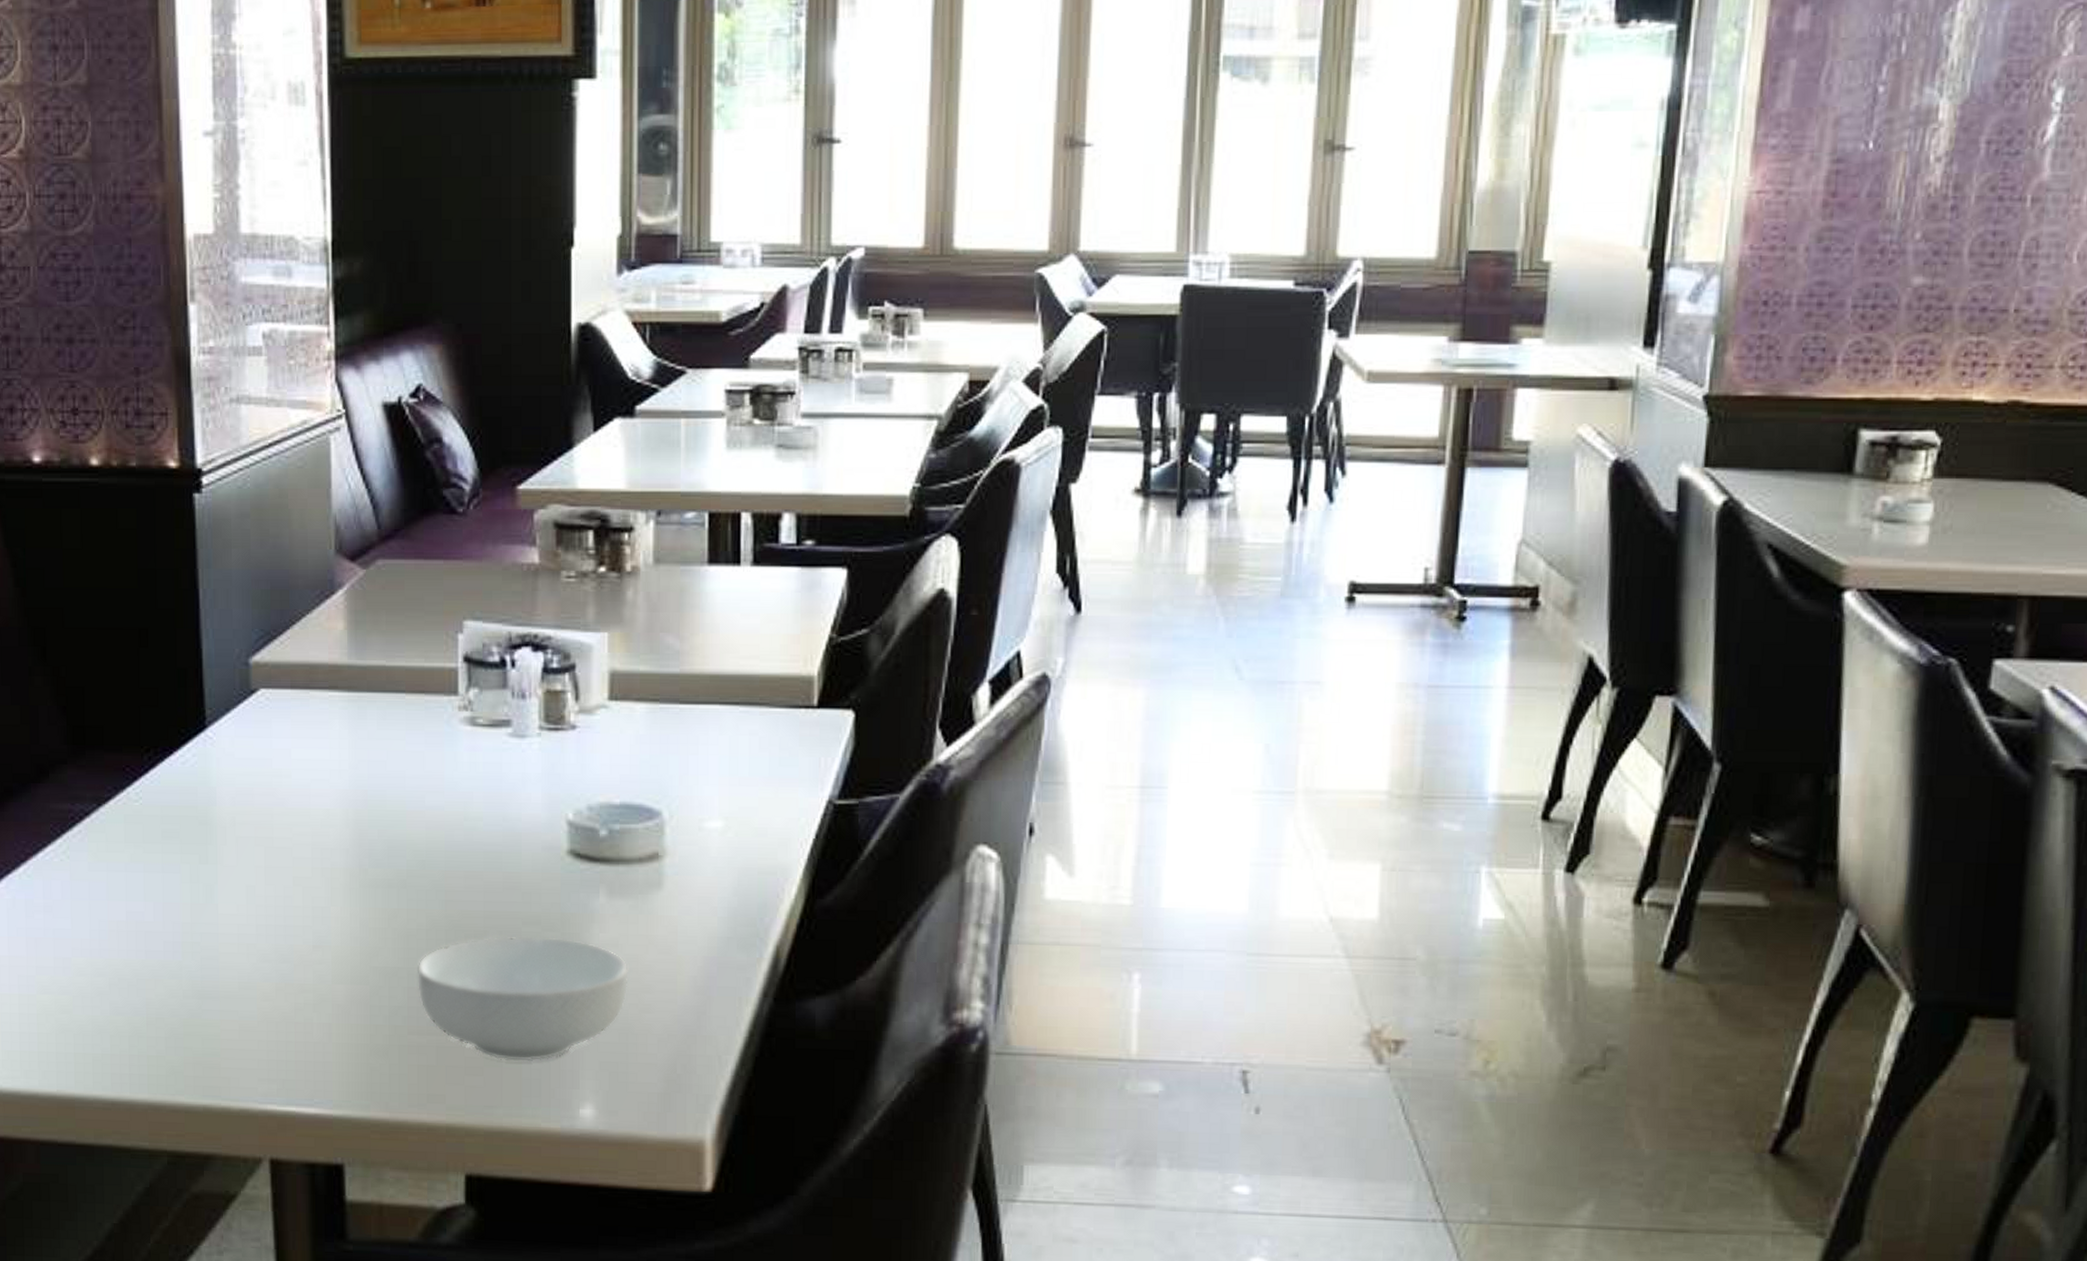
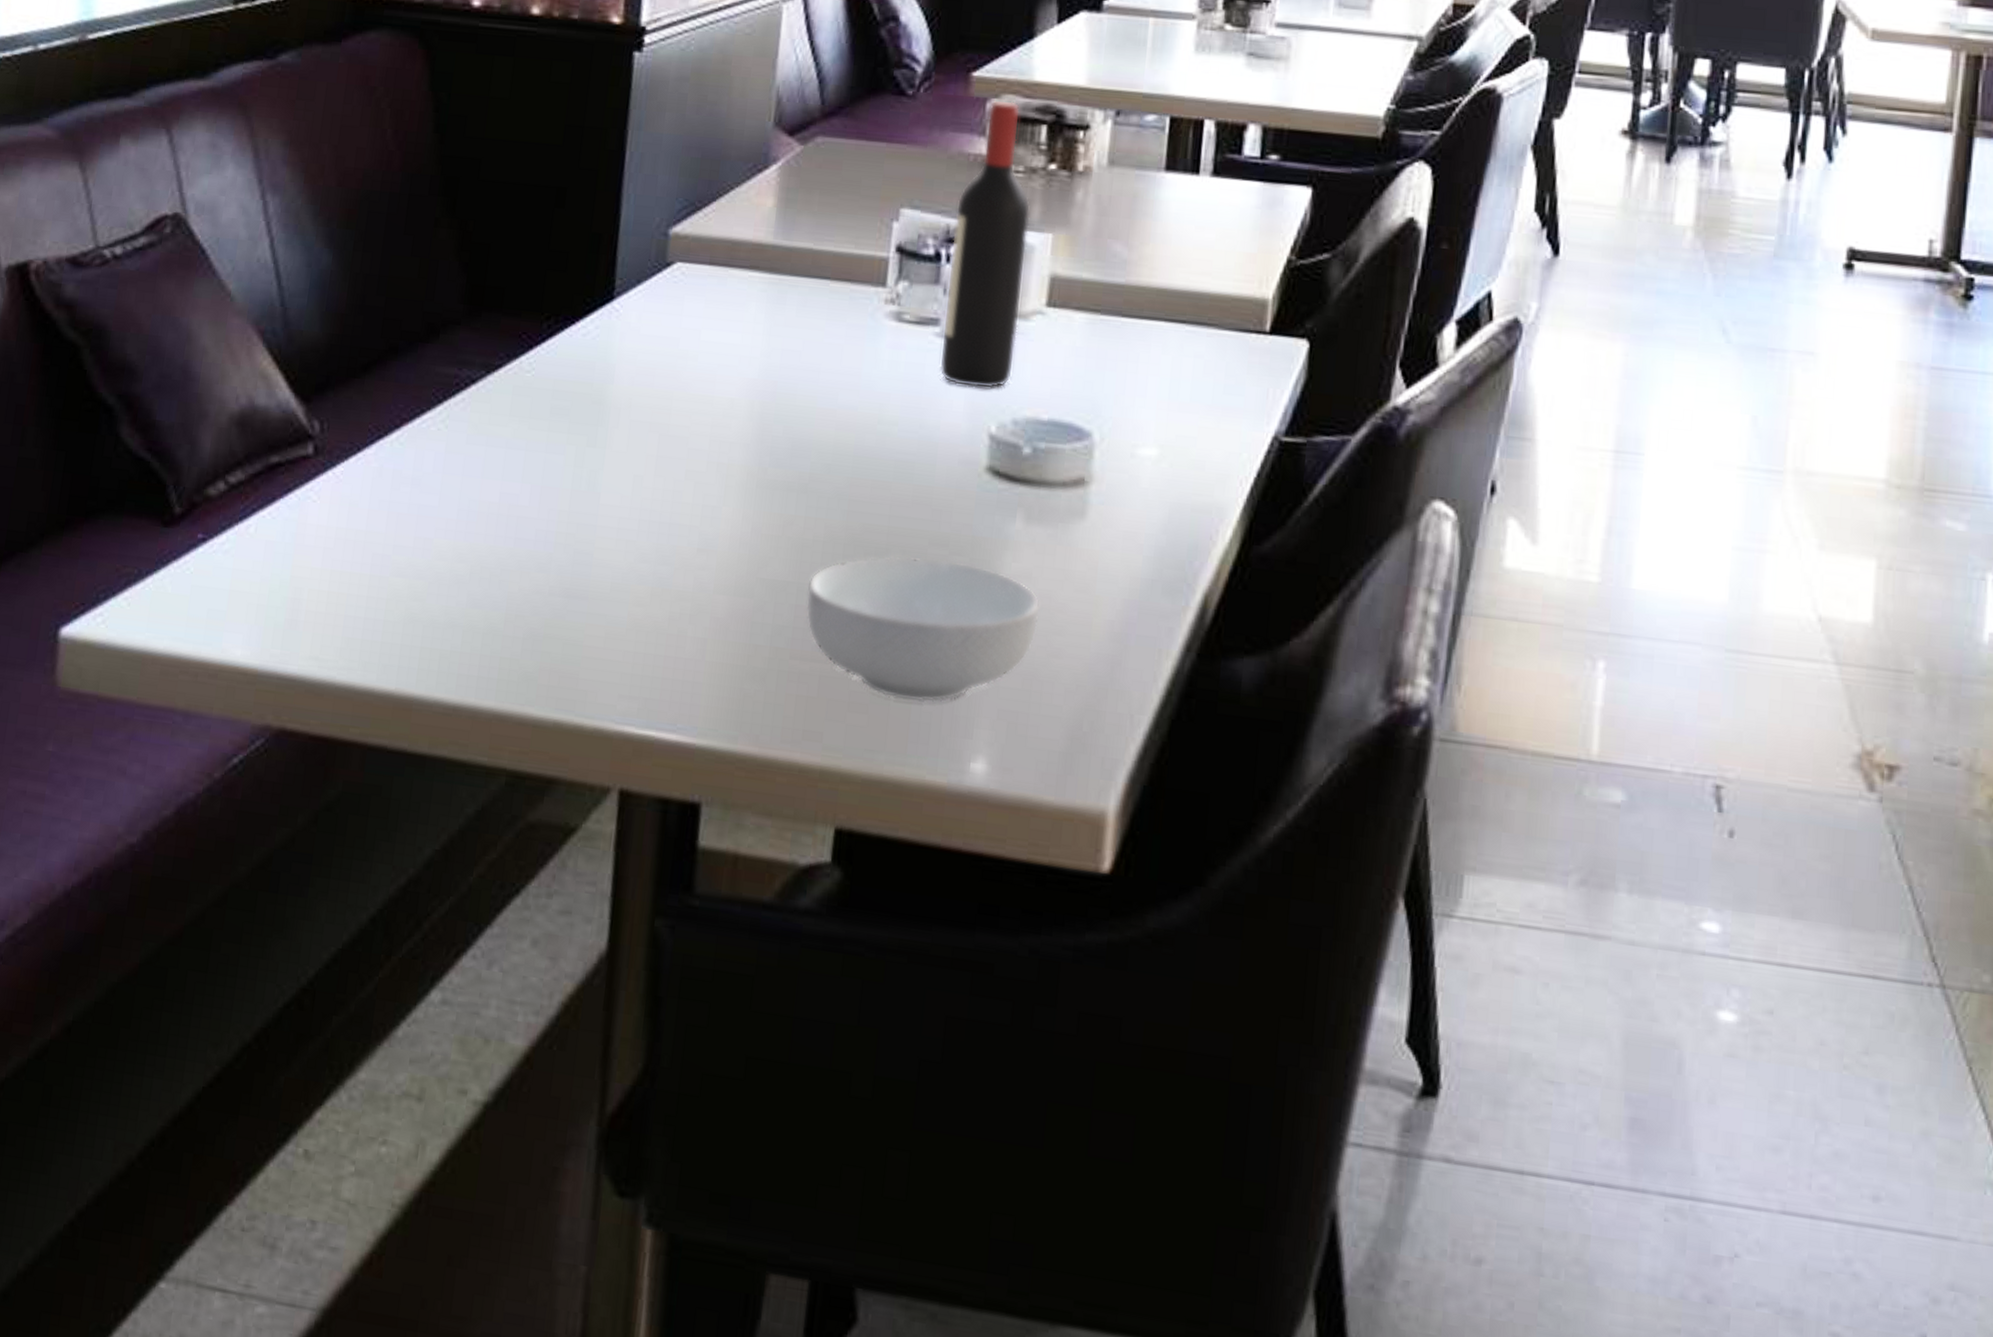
wine bottle: none [514,509,586,781] -> present [939,99,1031,389]

